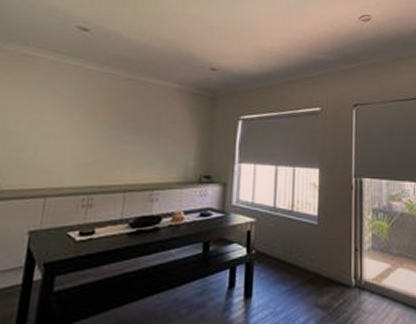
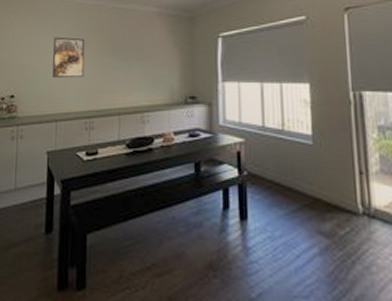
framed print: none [46,103,92,150] -> present [52,36,85,78]

